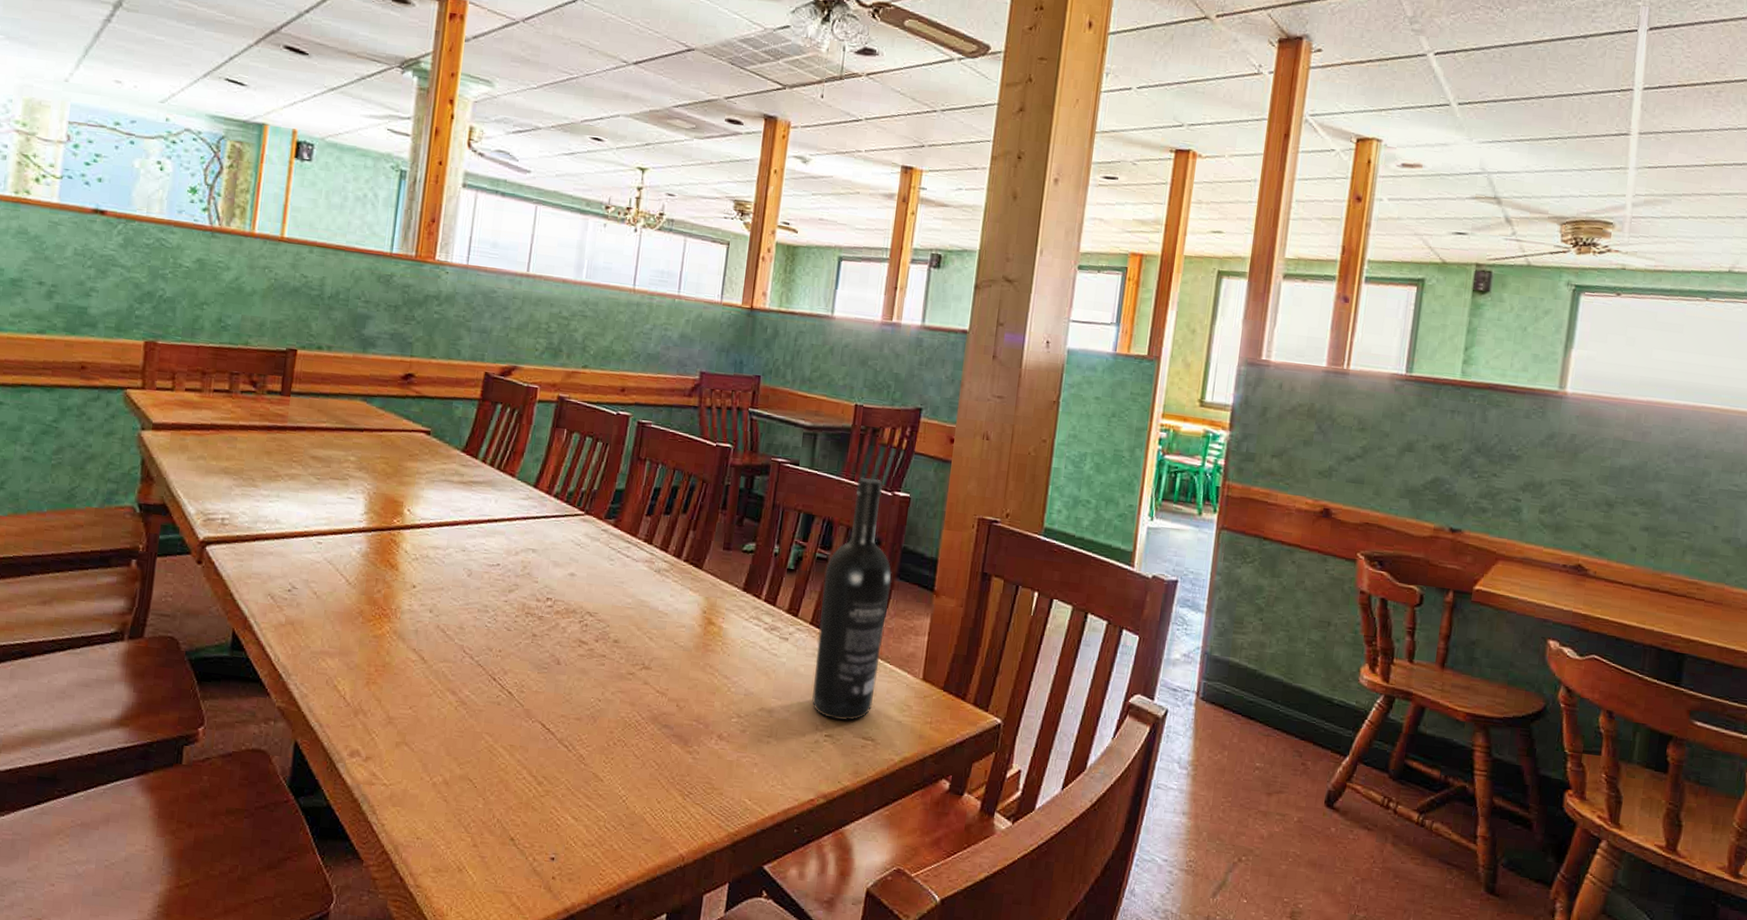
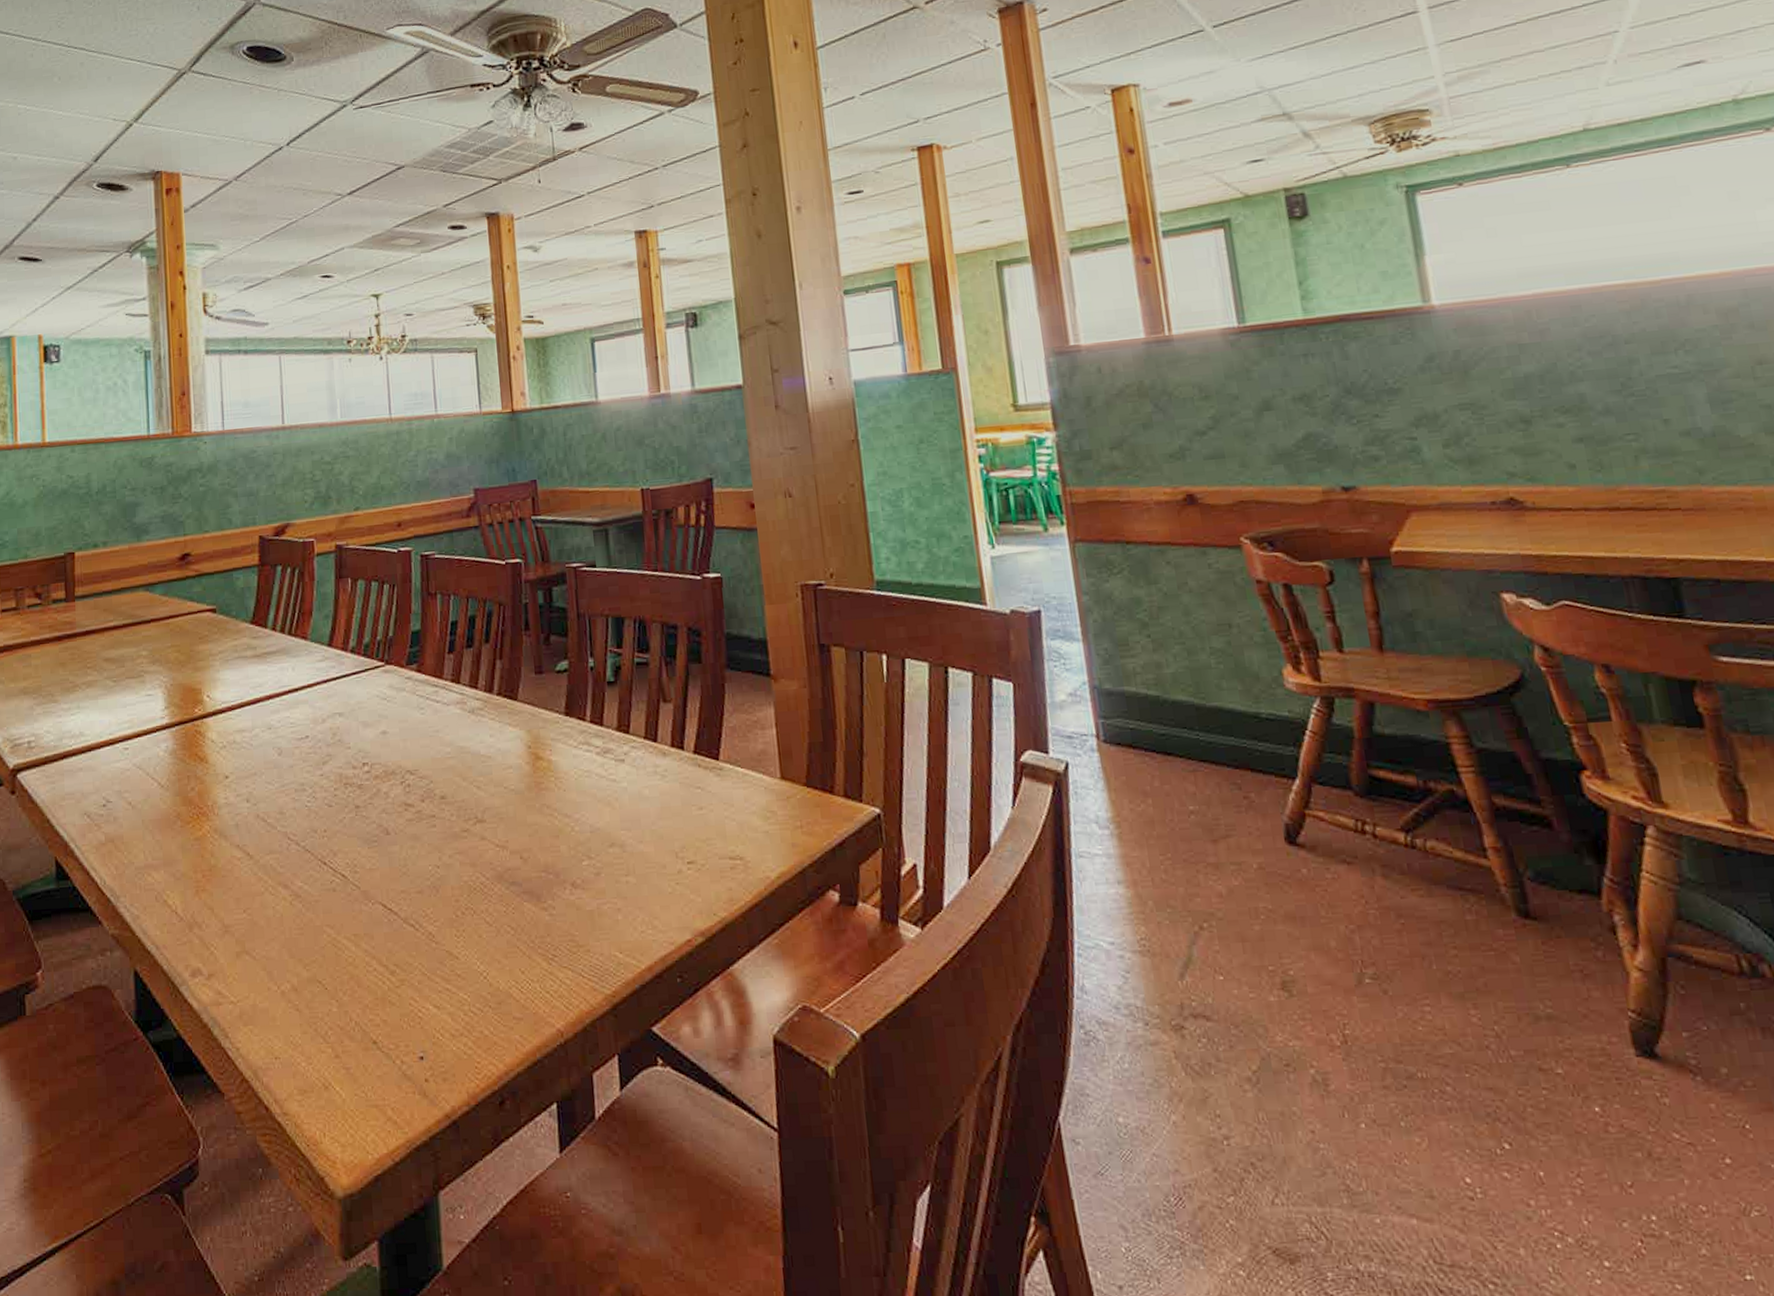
wine bottle: present [812,477,892,721] -> none [648,563,733,842]

